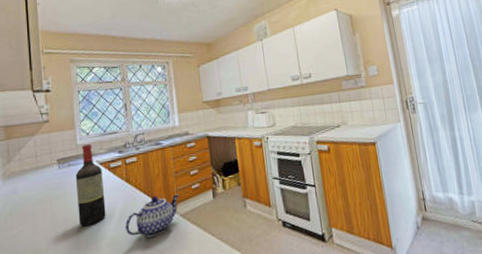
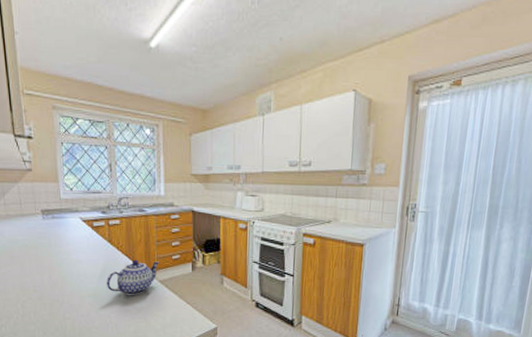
wine bottle: present [75,144,106,227] -> none [59,200,89,277]

